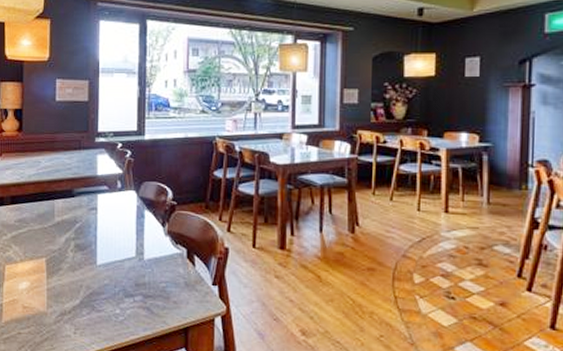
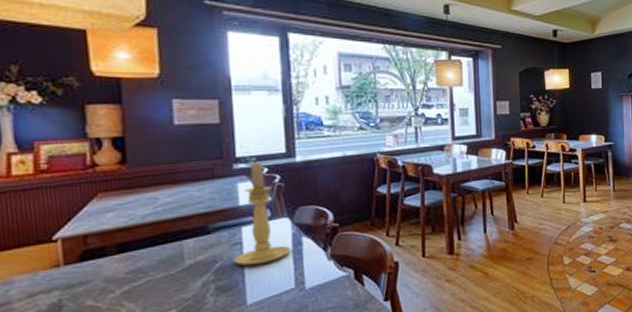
candle holder: none [89,137,135,231] -> present [233,161,291,266]

